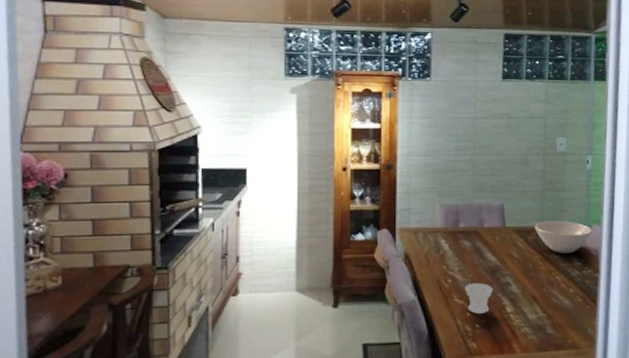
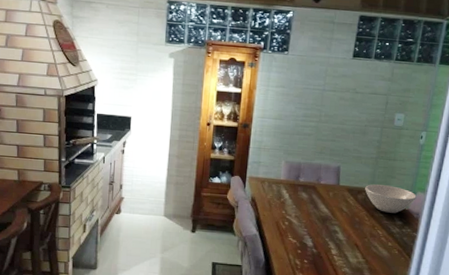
cup: present [465,282,493,314] -> none [299,227,323,252]

